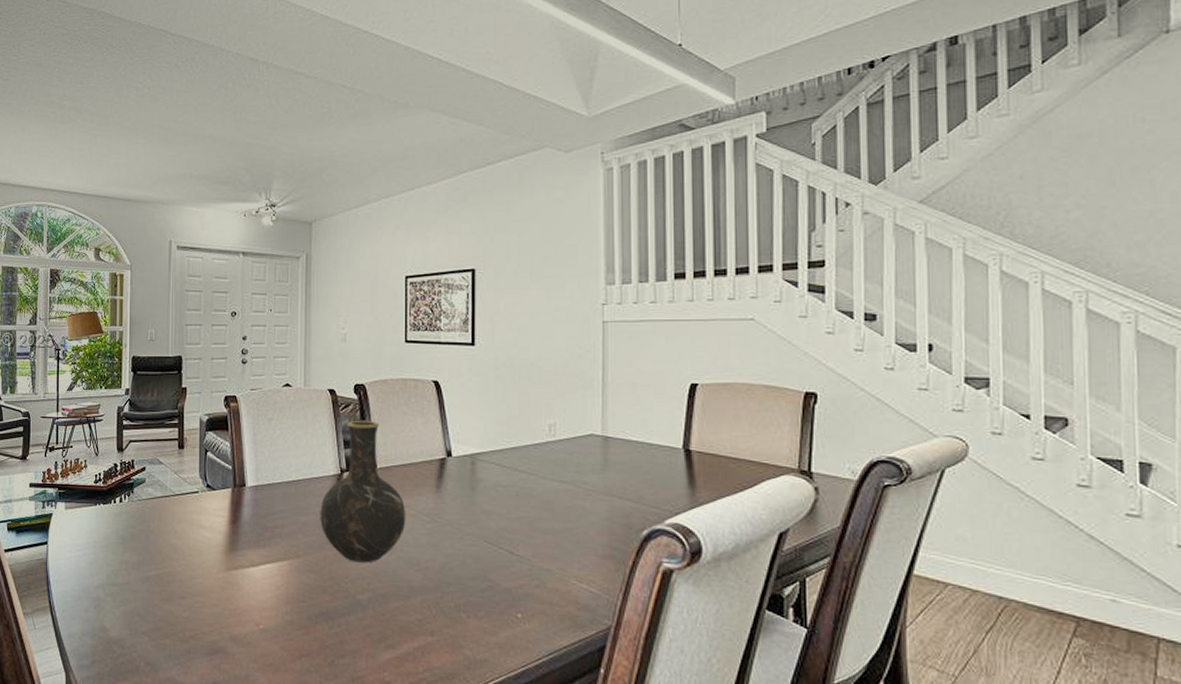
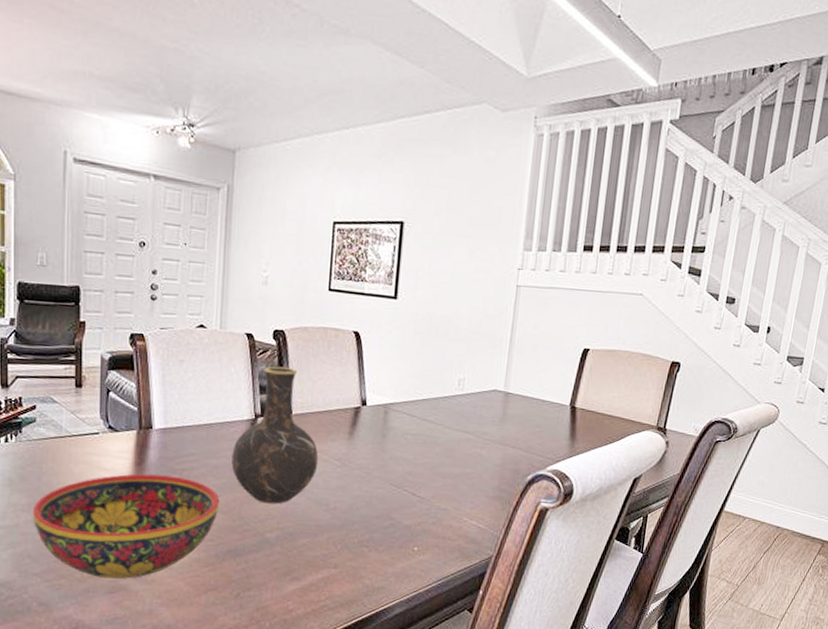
bowl: none [141,531,310,641] -> present [32,474,220,579]

